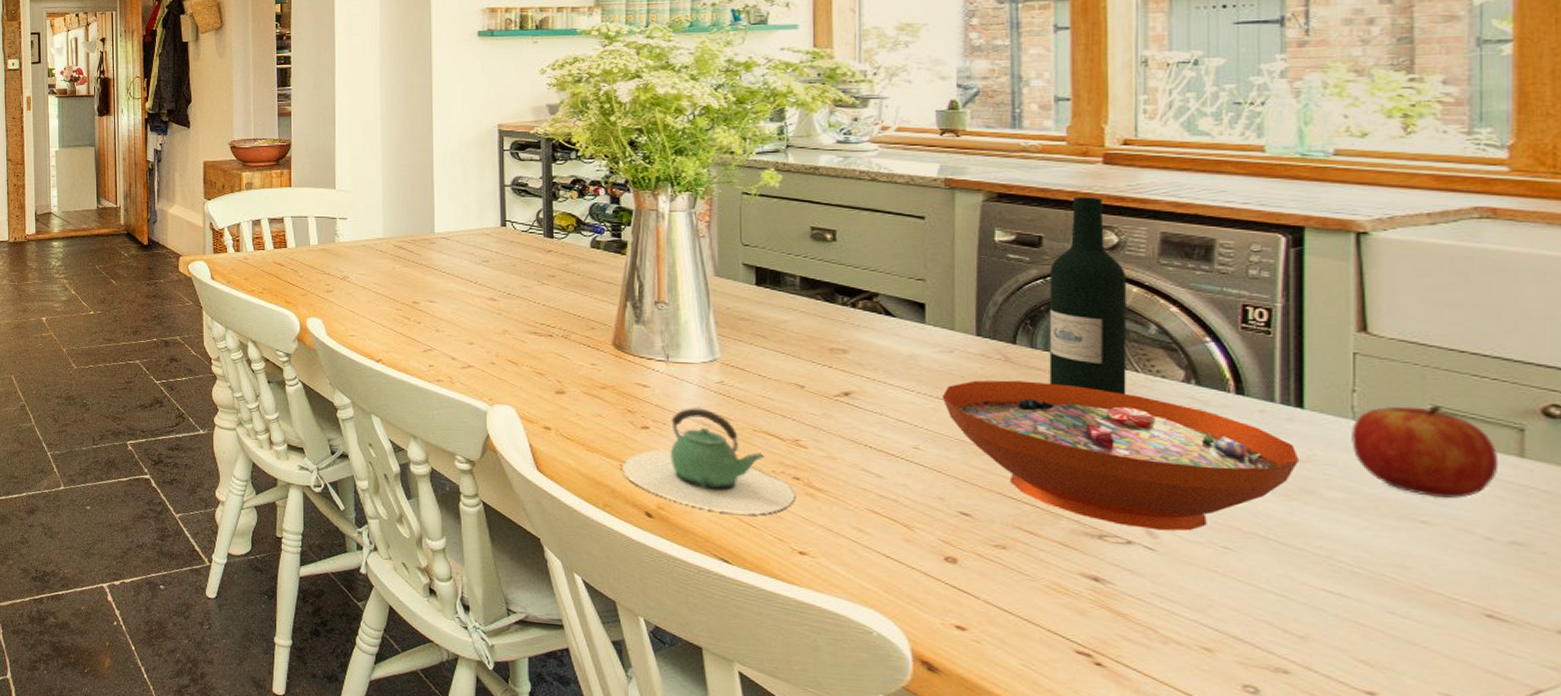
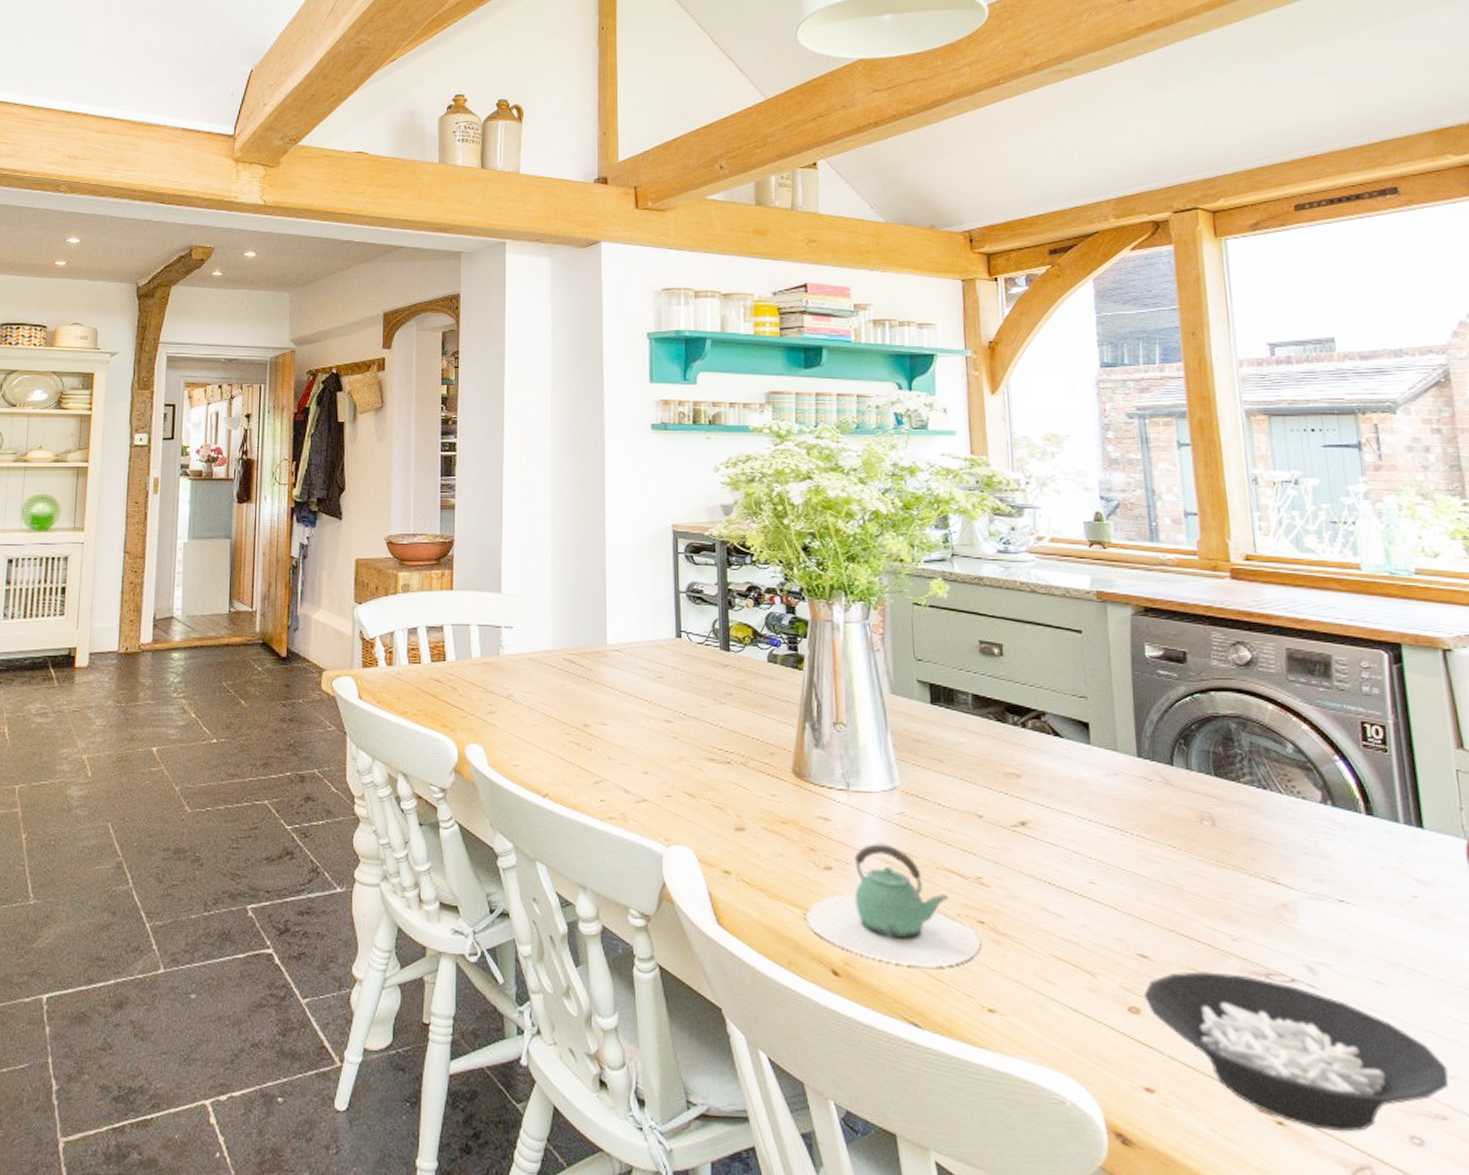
decorative bowl: present [941,380,1300,531] -> none [1111,805,1427,966]
cereal bowl: none [963,530,1297,677] -> present [1144,971,1449,1132]
wine bottle: present [1049,197,1127,395] -> none [1196,611,1274,818]

